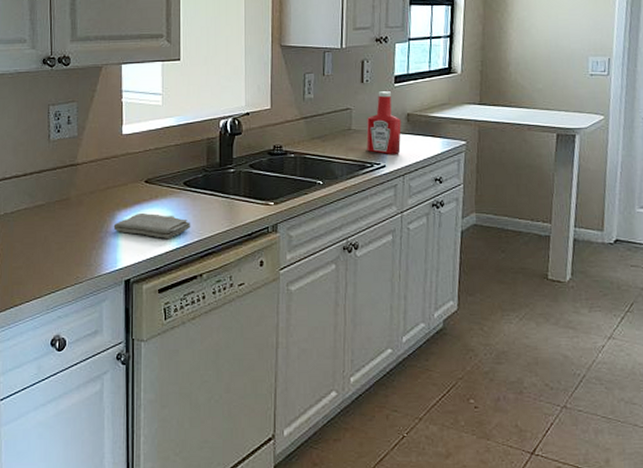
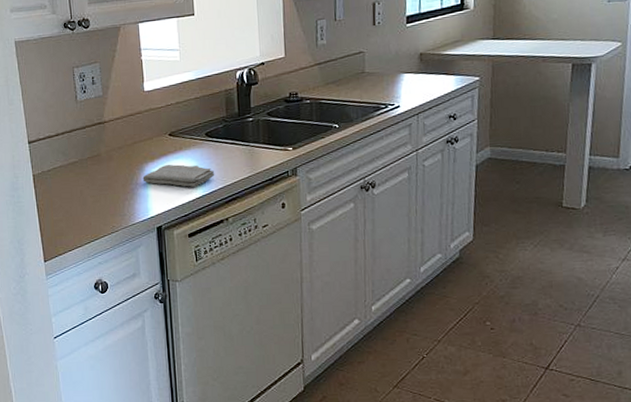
ketchup bottle: present [366,91,401,154] -> none [380,32,415,95]

